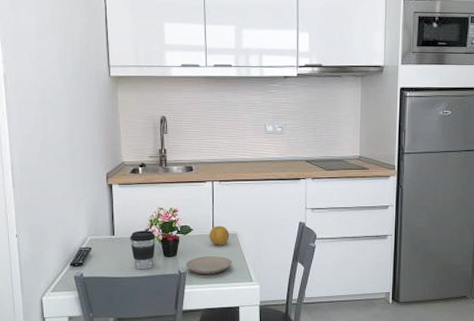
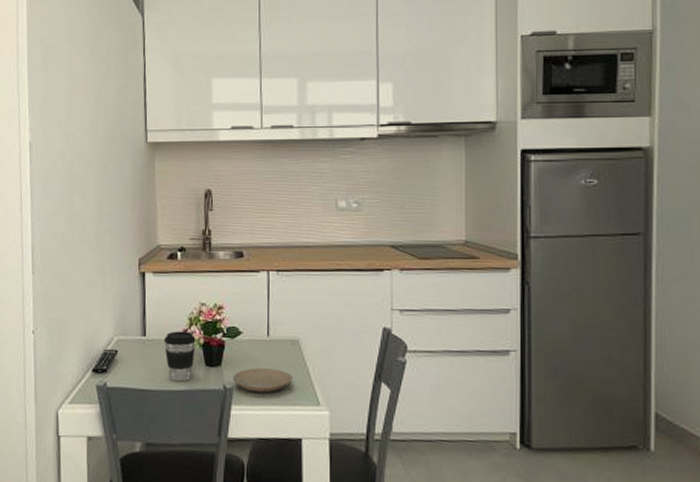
fruit: present [209,226,230,245] -> none [263,328,290,355]

